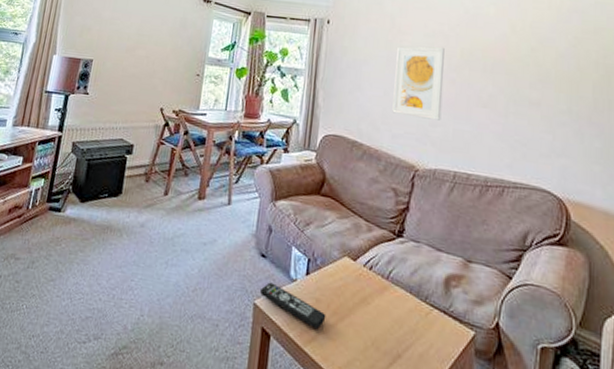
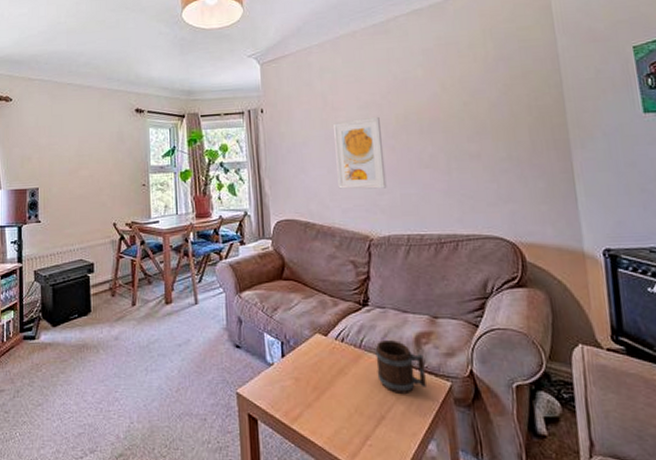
remote control: present [259,282,326,329] -> none [240,370,308,406]
mug: none [400,275,451,336] -> present [375,340,426,393]

